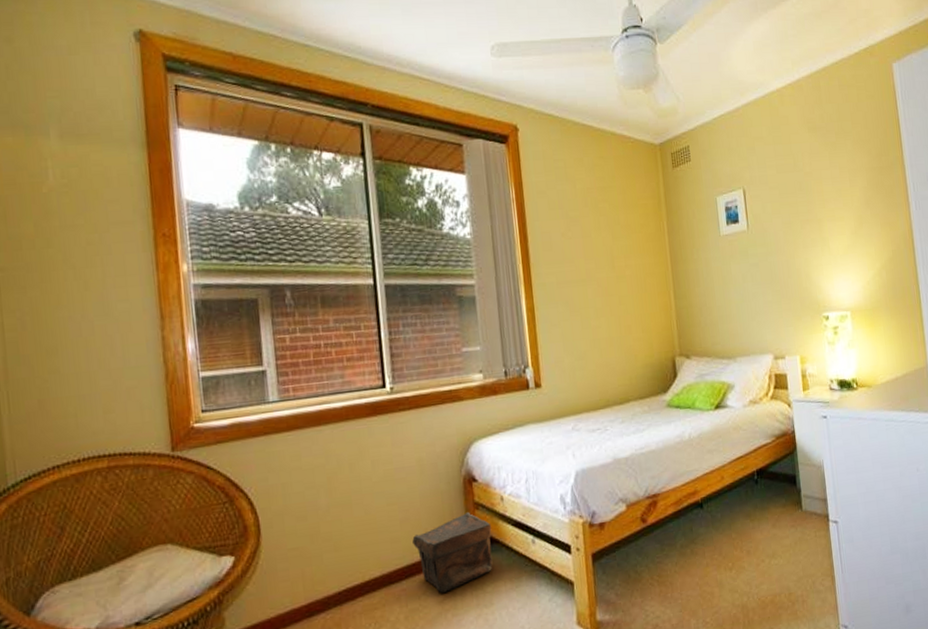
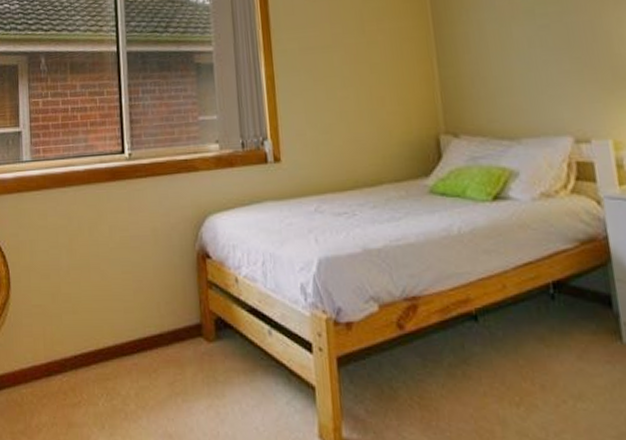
pouch: present [412,512,493,593] -> none [145,291,226,374]

